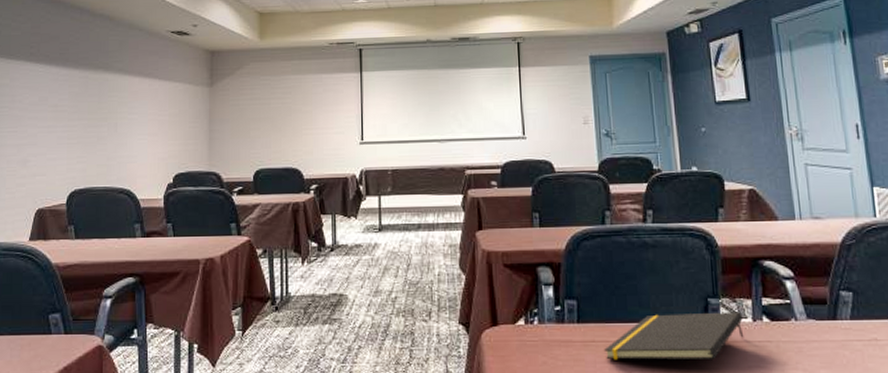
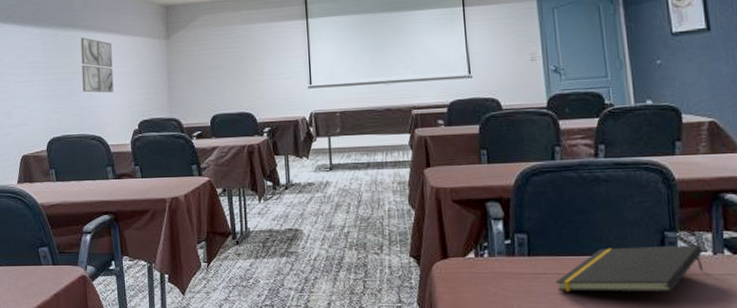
wall art: none [112,81,148,142] -> present [80,37,114,93]

